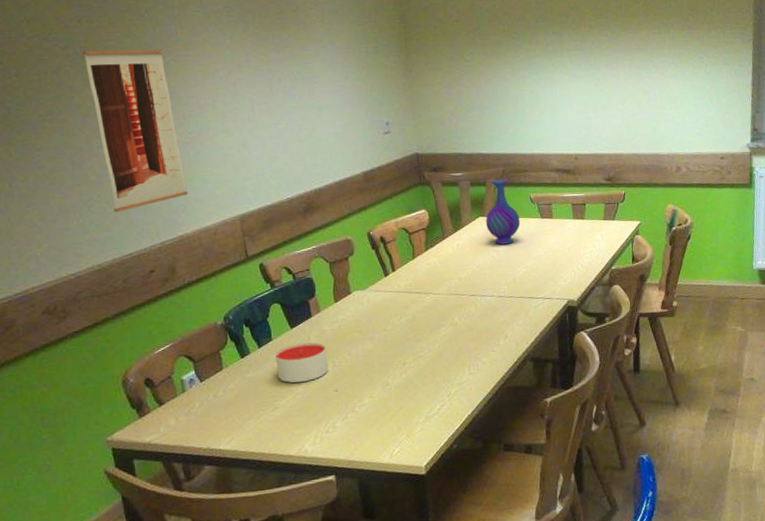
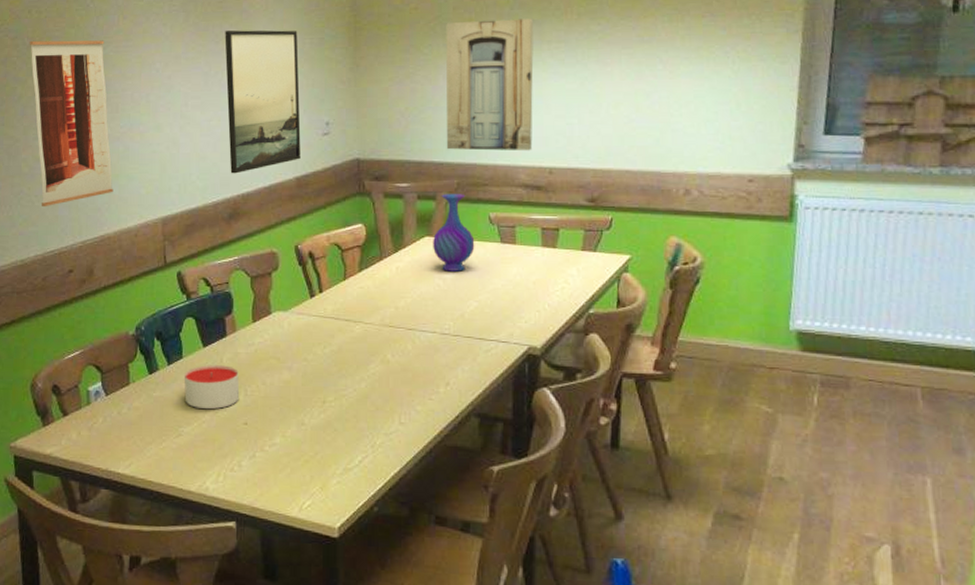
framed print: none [284,39,366,172] -> present [224,30,301,174]
wall art: none [484,30,561,143] -> present [446,18,534,151]

